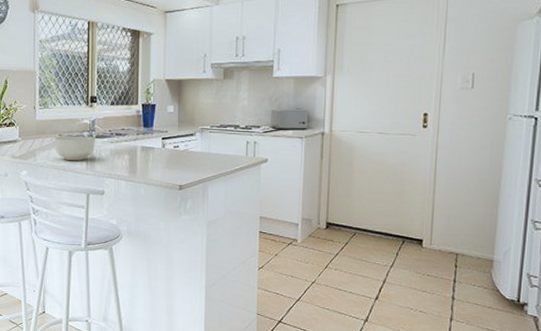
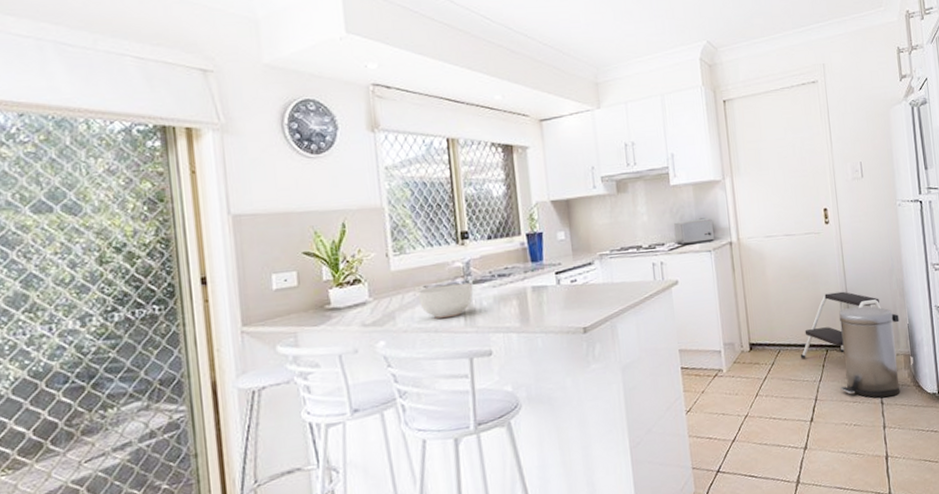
step stool: none [375,191,469,268] -> present [800,291,881,377]
pedal bin: none [410,207,488,294] -> present [838,306,900,399]

